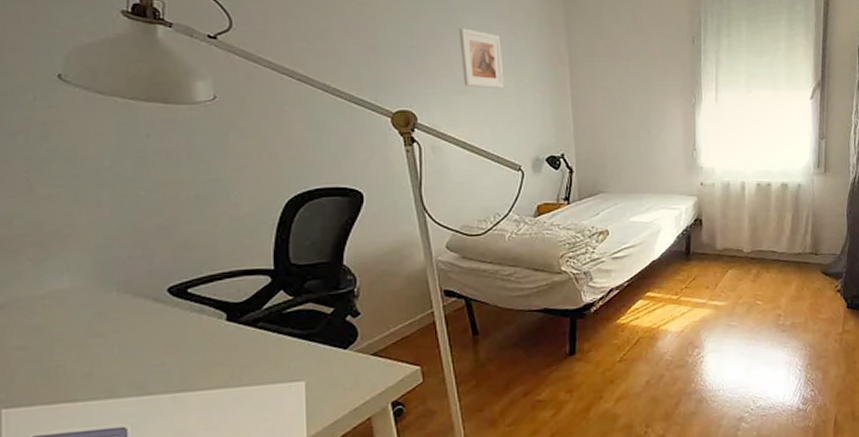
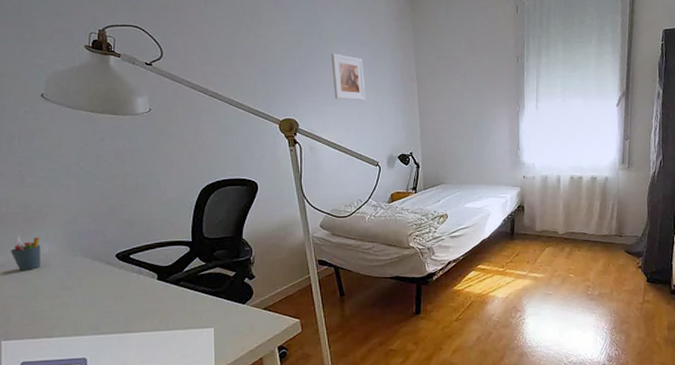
pen holder: none [13,265,59,313] -> present [10,235,41,271]

